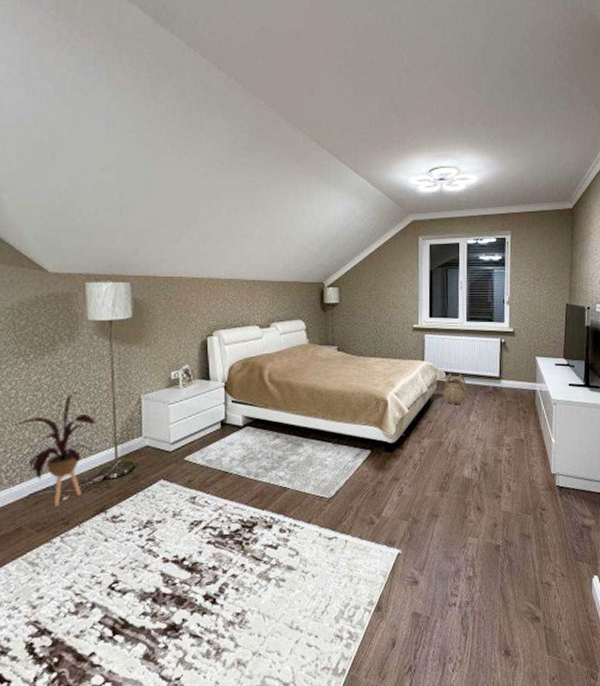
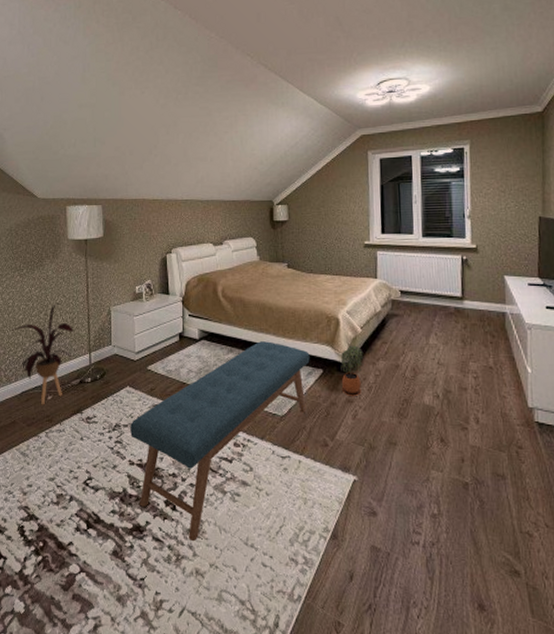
bench: none [164,425,358,632] -> present [130,341,310,541]
potted plant: none [388,425,410,475] -> present [340,345,365,397]
basket: present [443,373,468,404] -> none [398,292,426,325]

